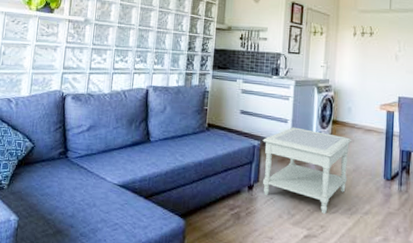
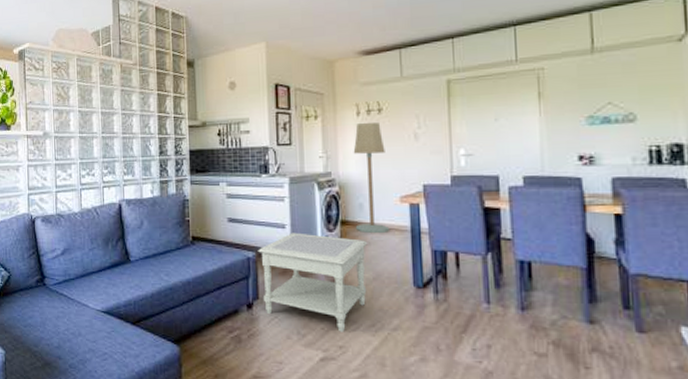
floor lamp: none [343,42,373,134] -> present [353,121,390,234]

